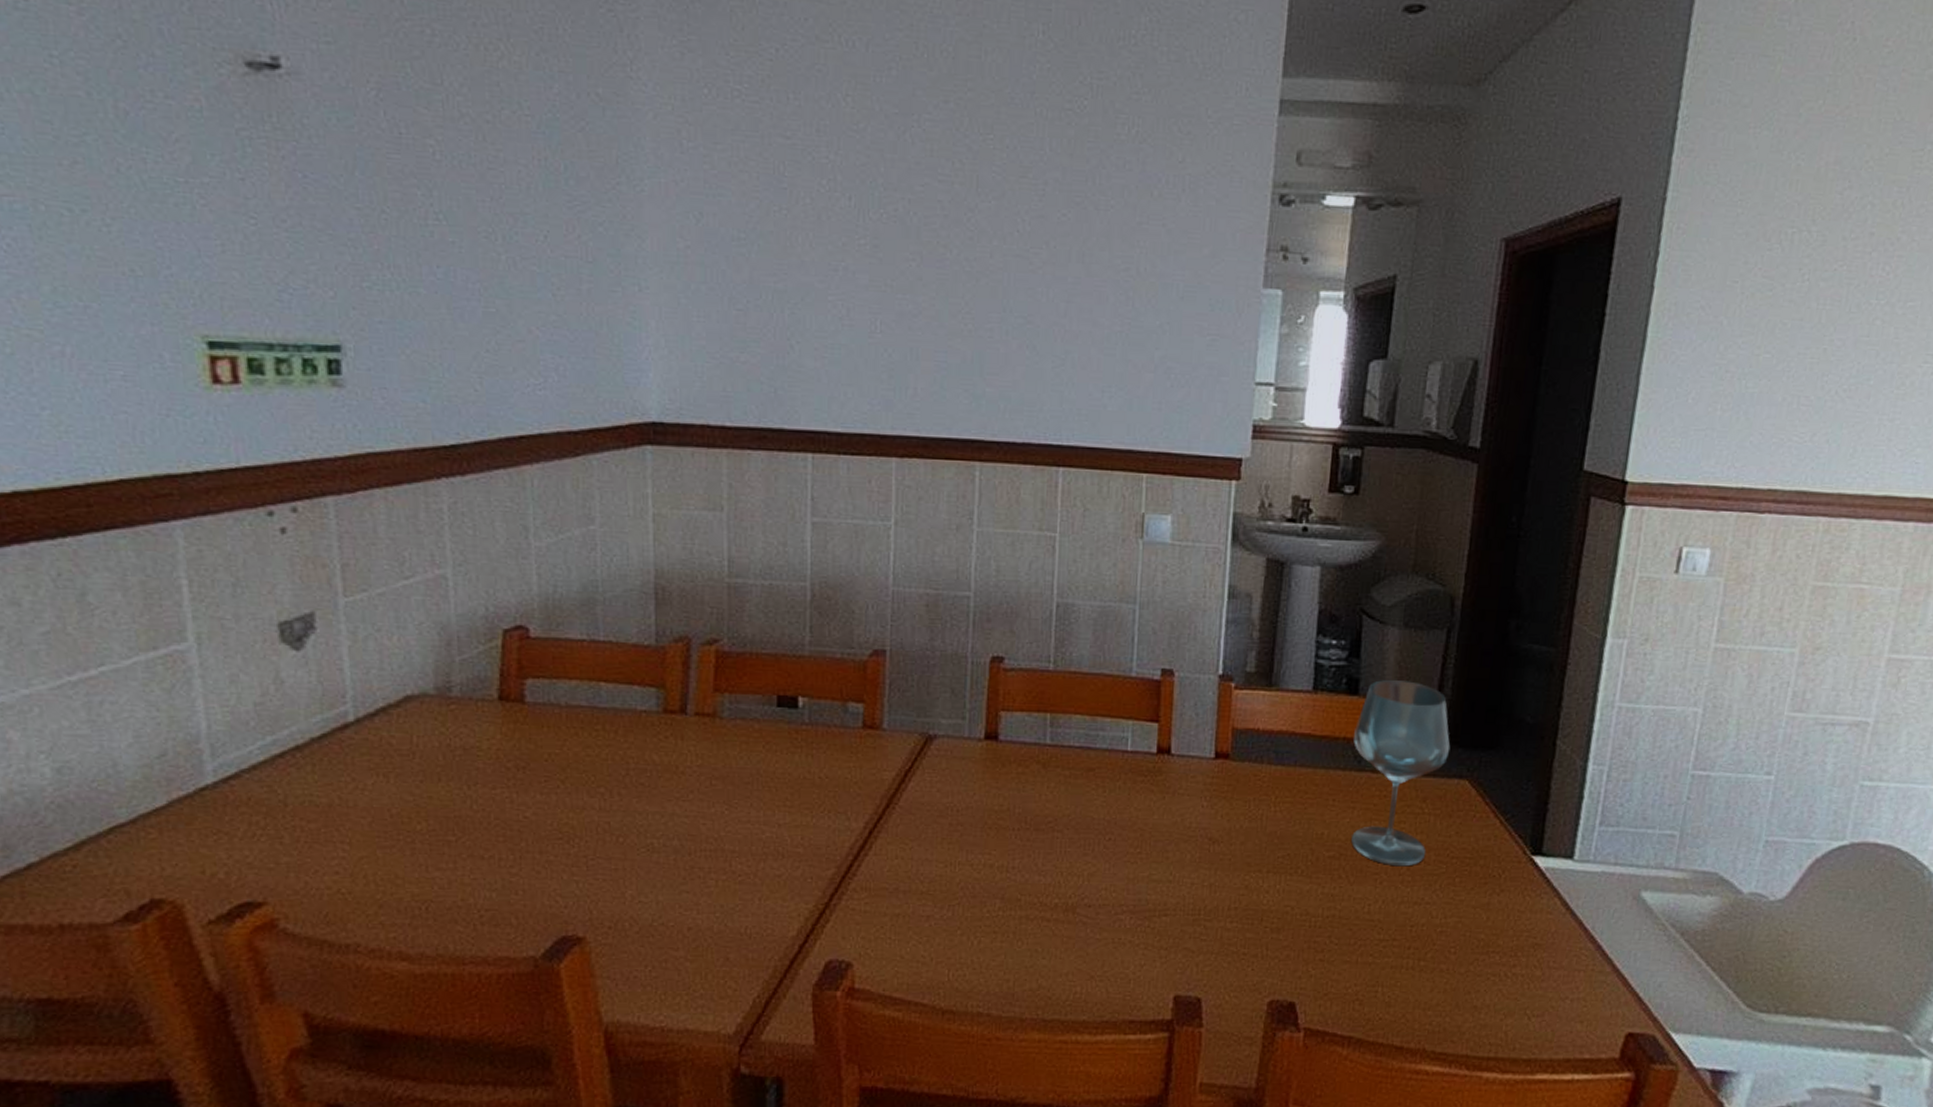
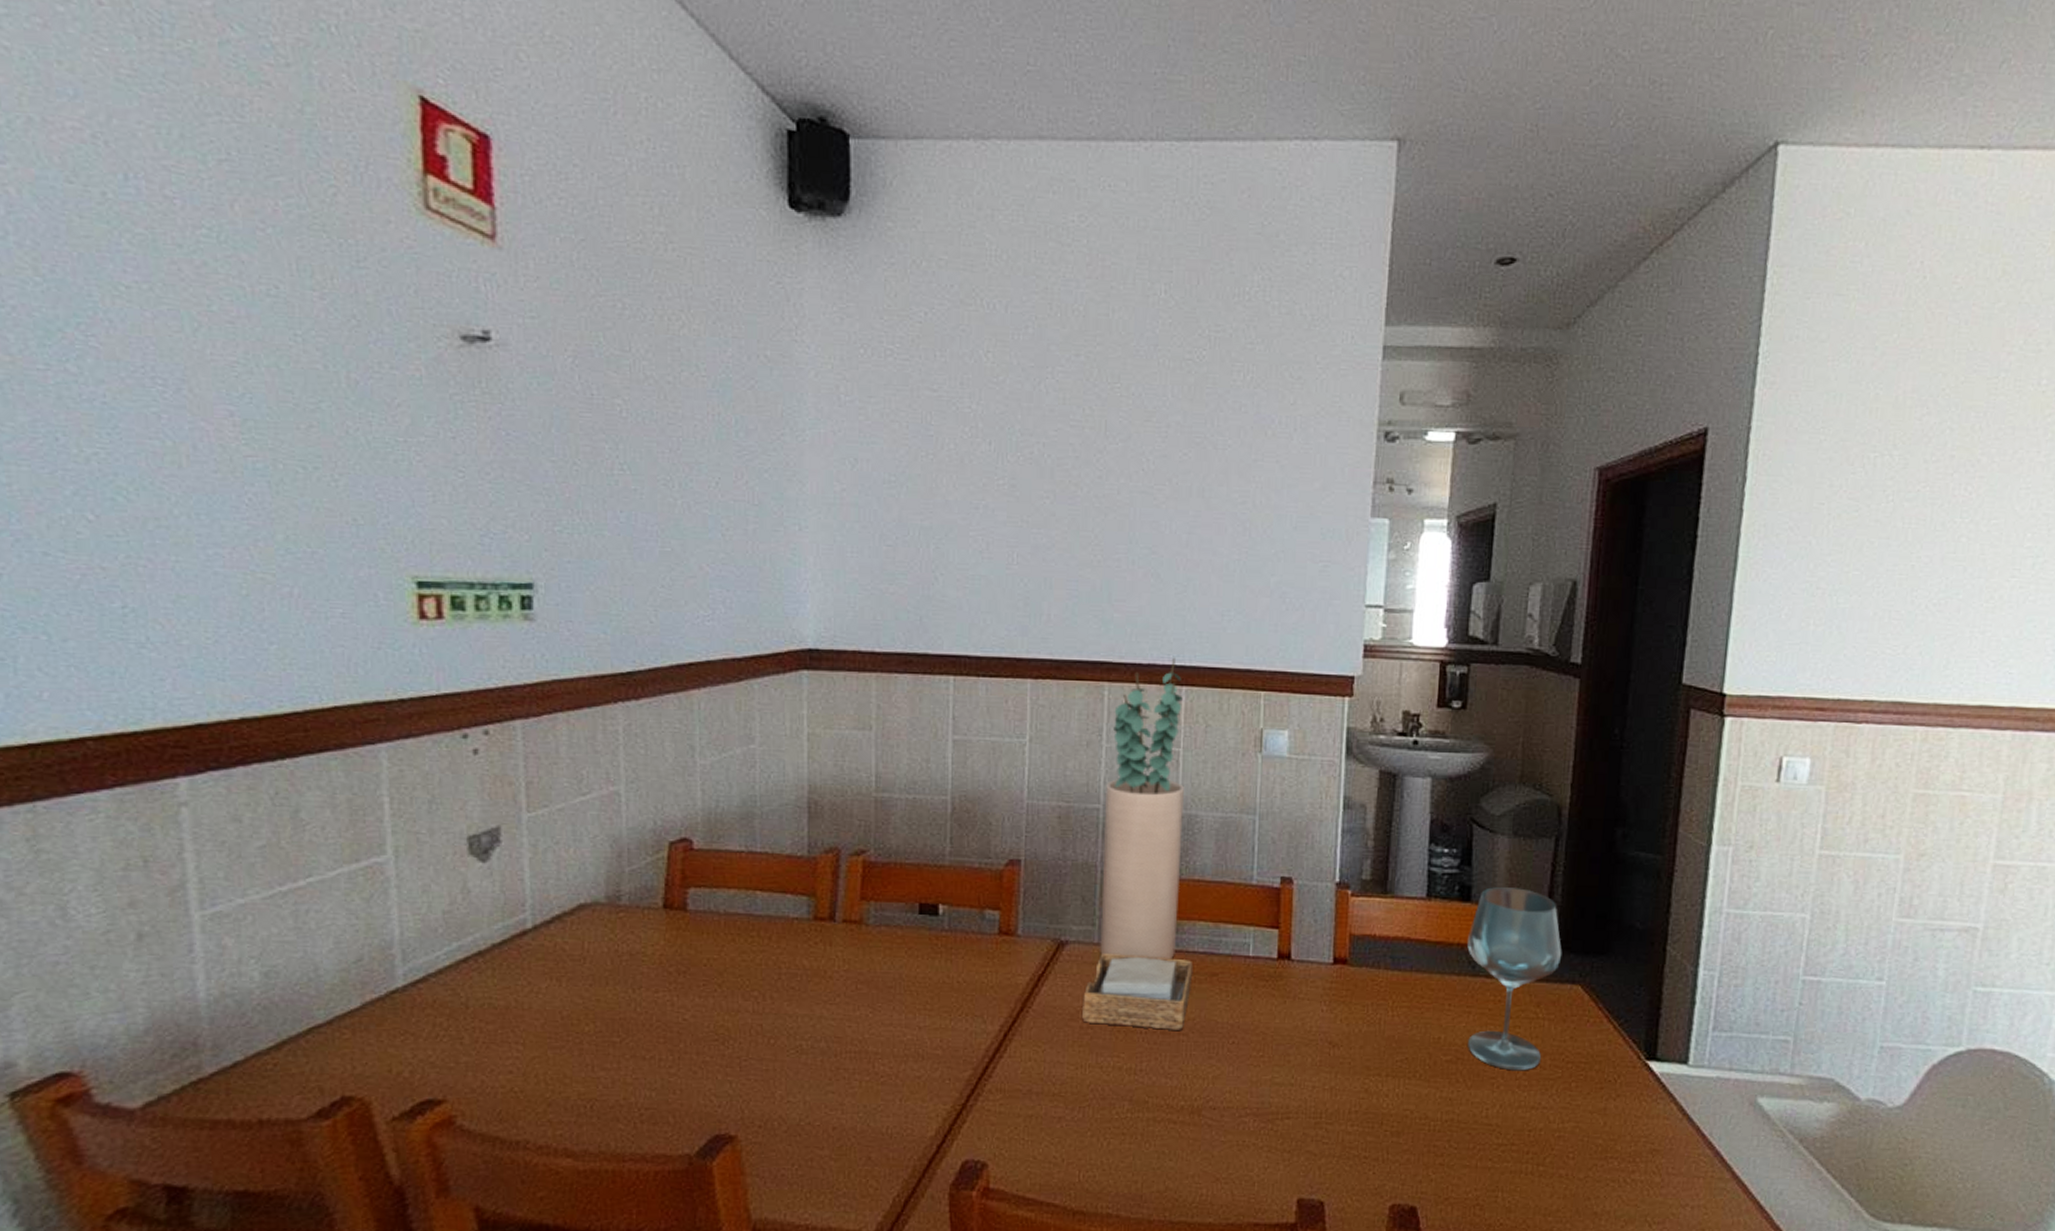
napkin holder: none [950,748,1069,828] -> present [1081,954,1194,1031]
vase: none [970,436,1060,754] -> present [1100,657,1184,959]

